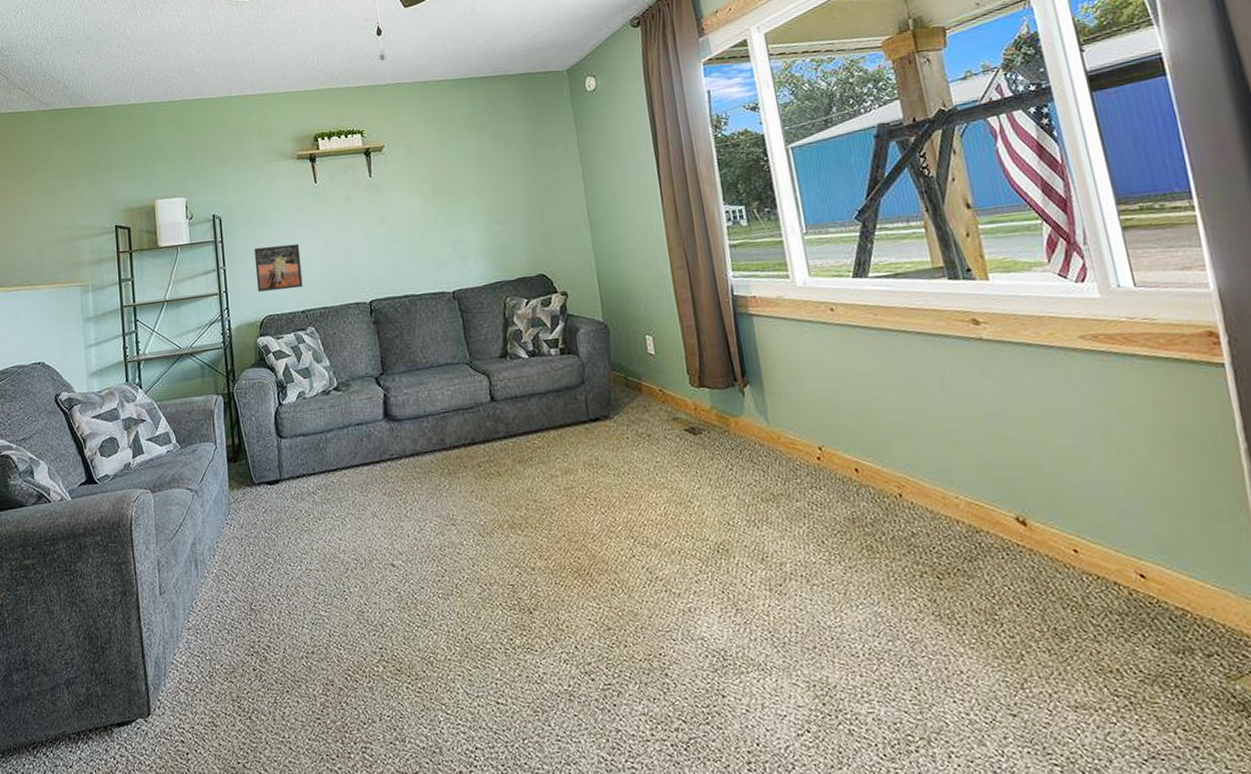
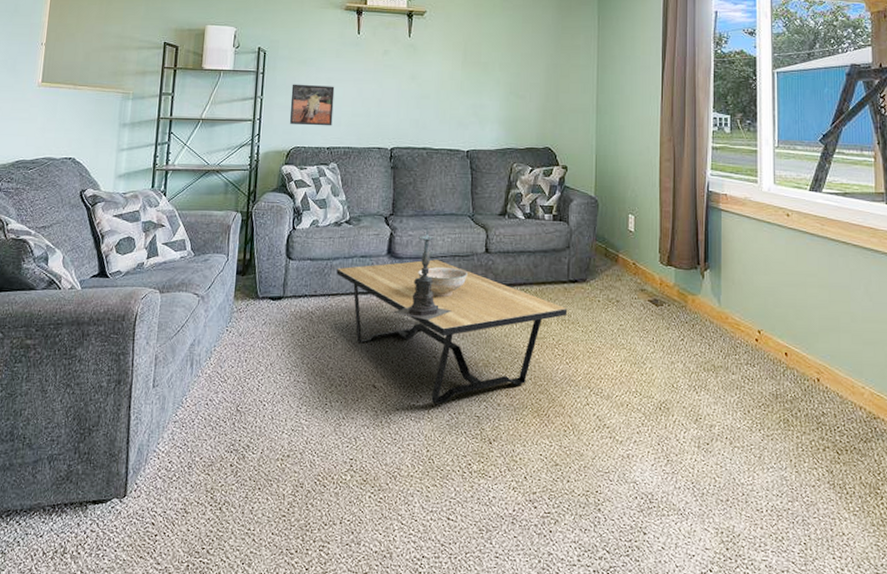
coffee table: none [332,416,593,577] -> present [336,259,567,404]
candle holder: none [399,382,464,486] -> present [392,227,452,321]
decorative bowl: none [420,423,475,458] -> present [418,267,468,298]

